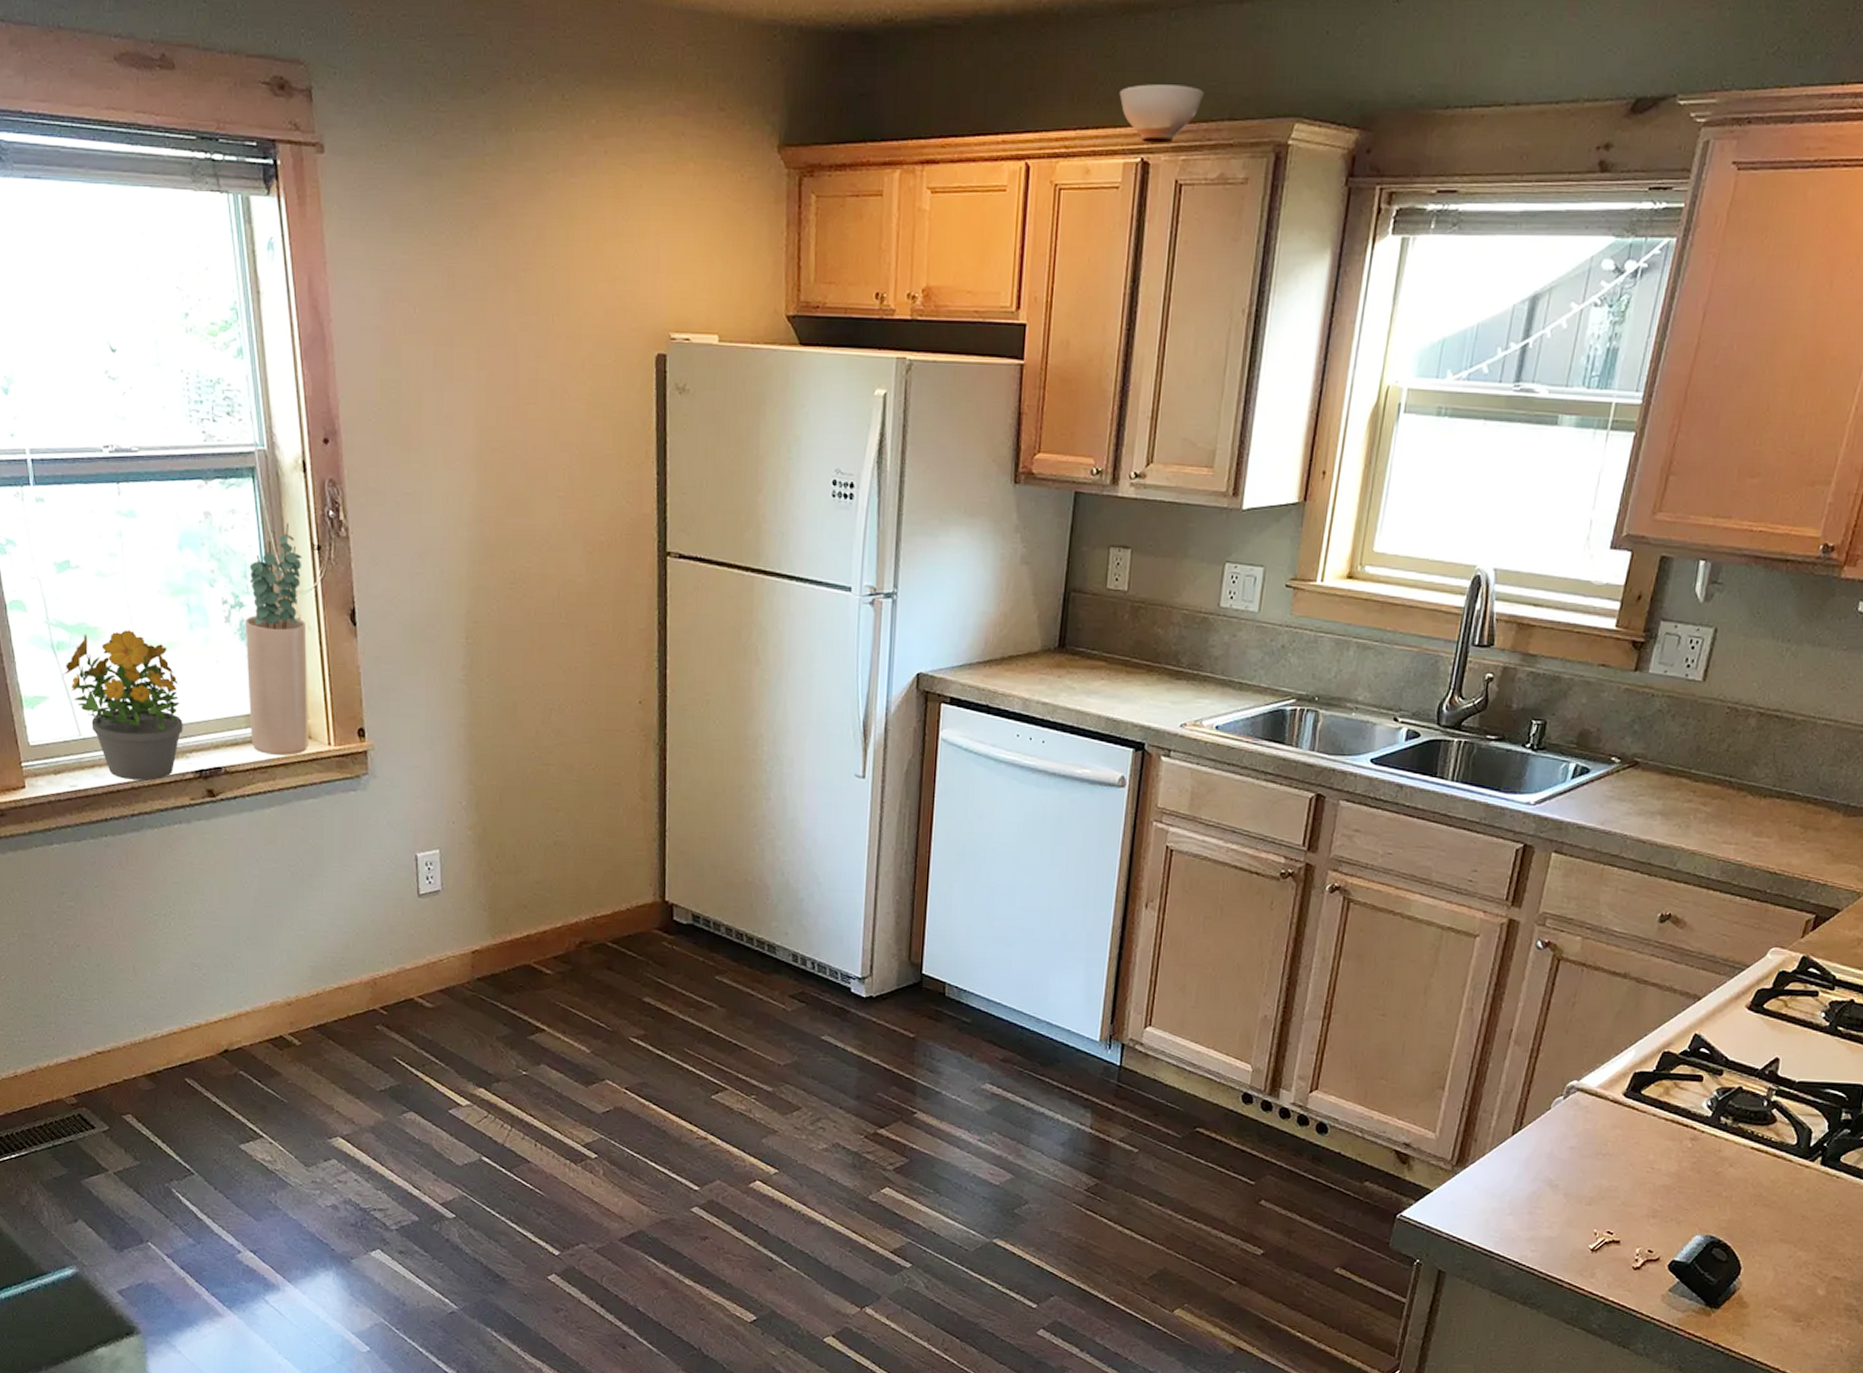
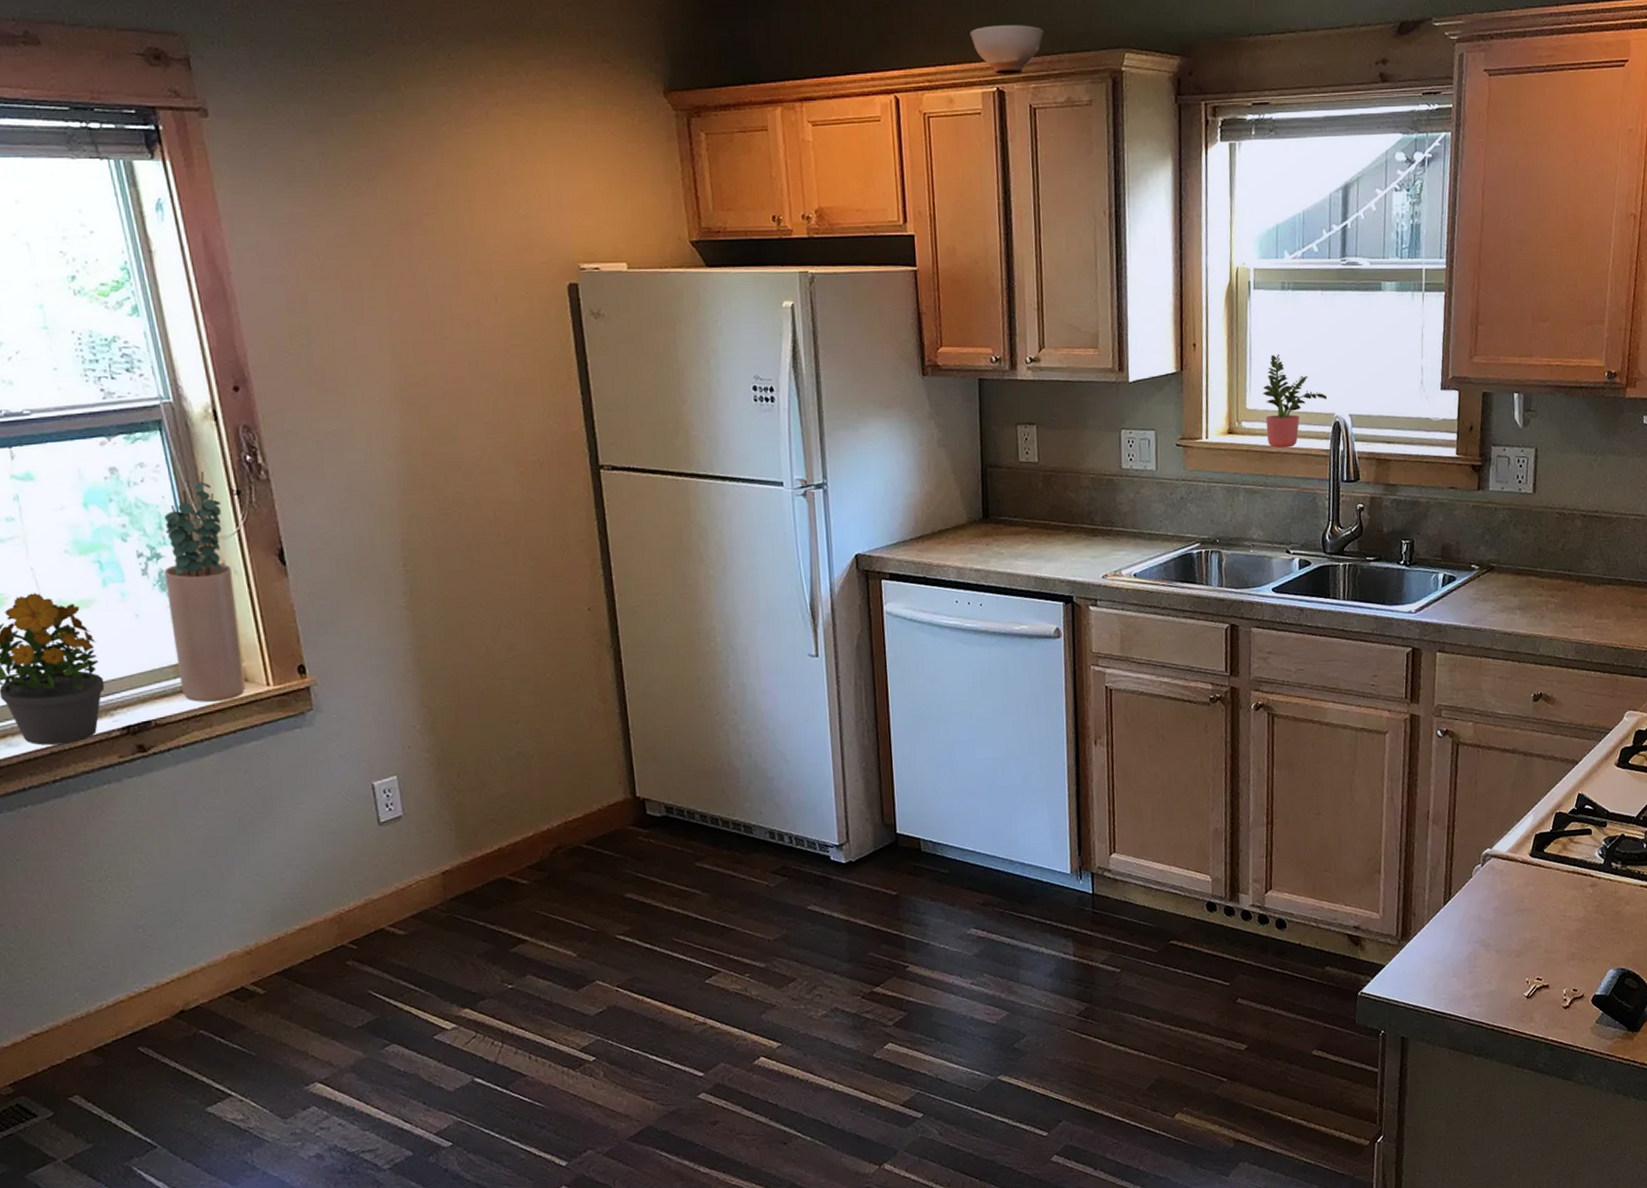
potted plant: none [1392,491,1470,601] -> present [1263,354,1327,448]

